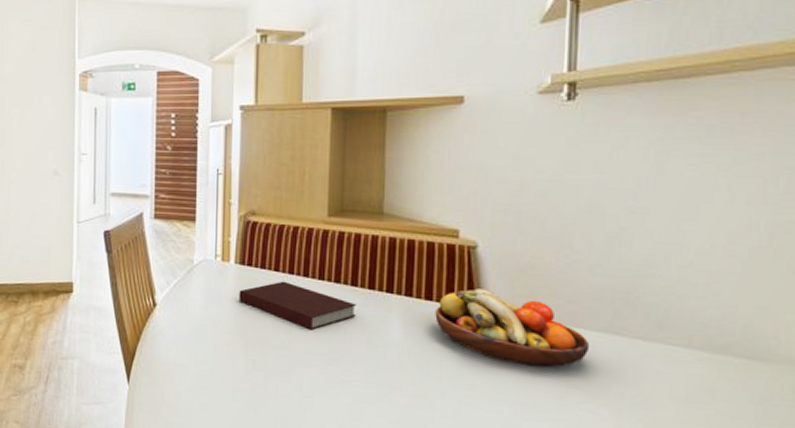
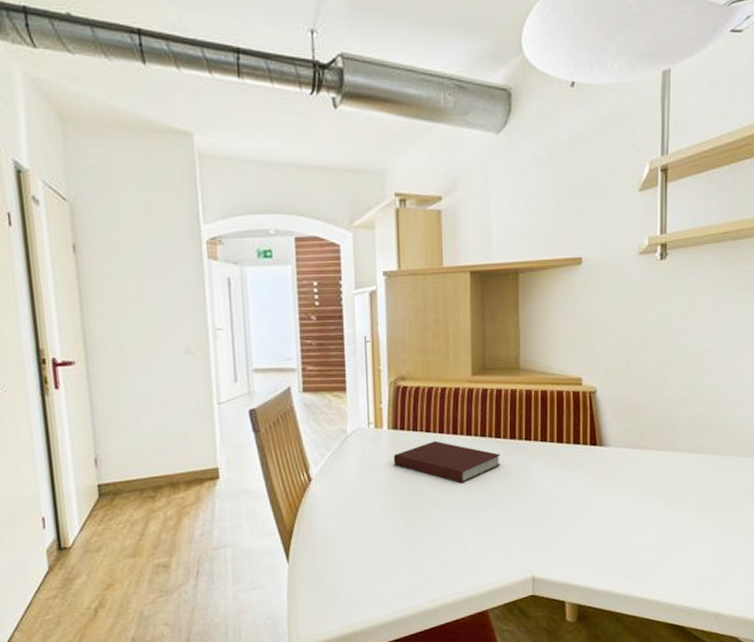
fruit bowl: present [435,288,590,368] -> none [566,427,681,488]

